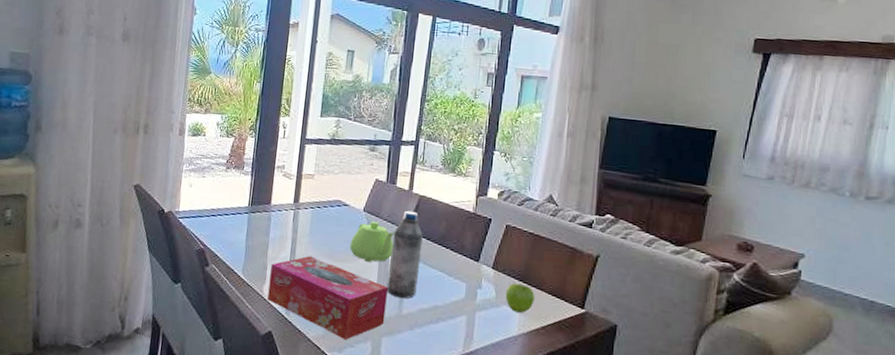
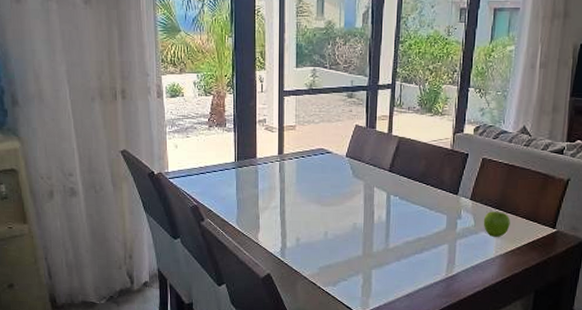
tissue box: present [267,256,388,340] -> none [263,203,374,275]
teapot: present [349,221,395,262] -> none [335,165,377,204]
water bottle: present [386,210,423,299] -> none [373,153,404,233]

